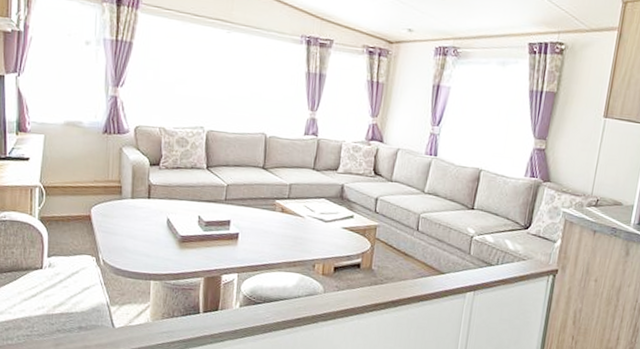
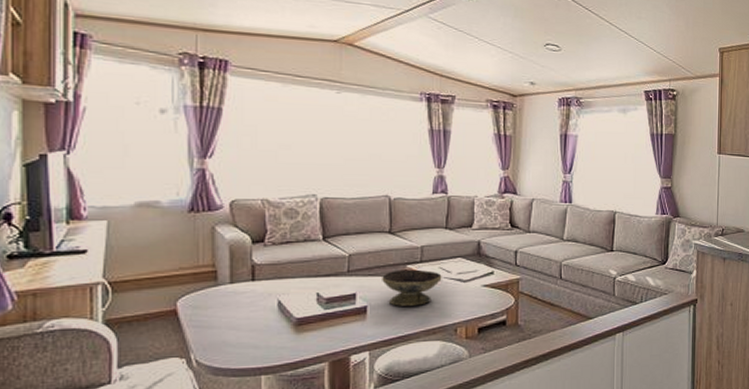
decorative bowl: none [253,203,306,239] -> present [382,269,442,306]

